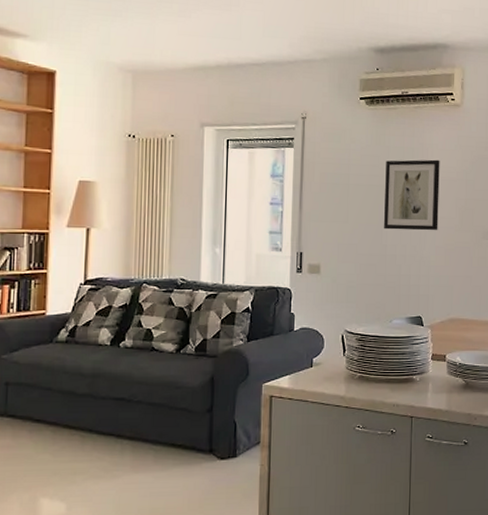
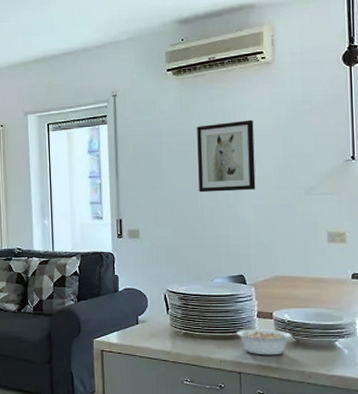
legume: none [410,372,463,399] -> present [236,329,292,356]

